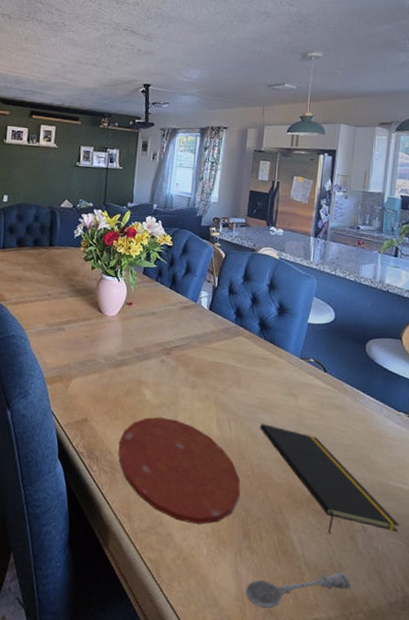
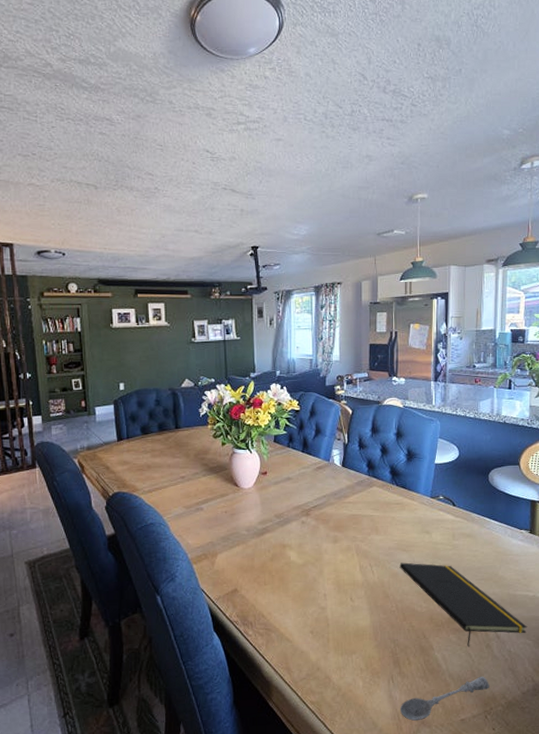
plate: present [118,417,241,525] -> none [270,574,388,663]

